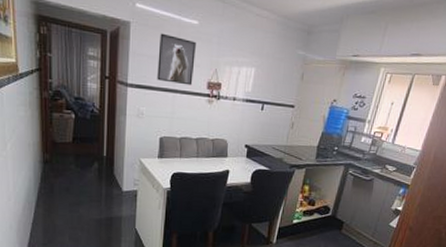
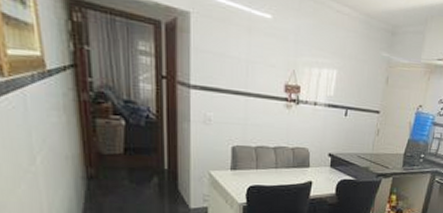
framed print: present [157,33,196,86] -> none [226,27,270,88]

